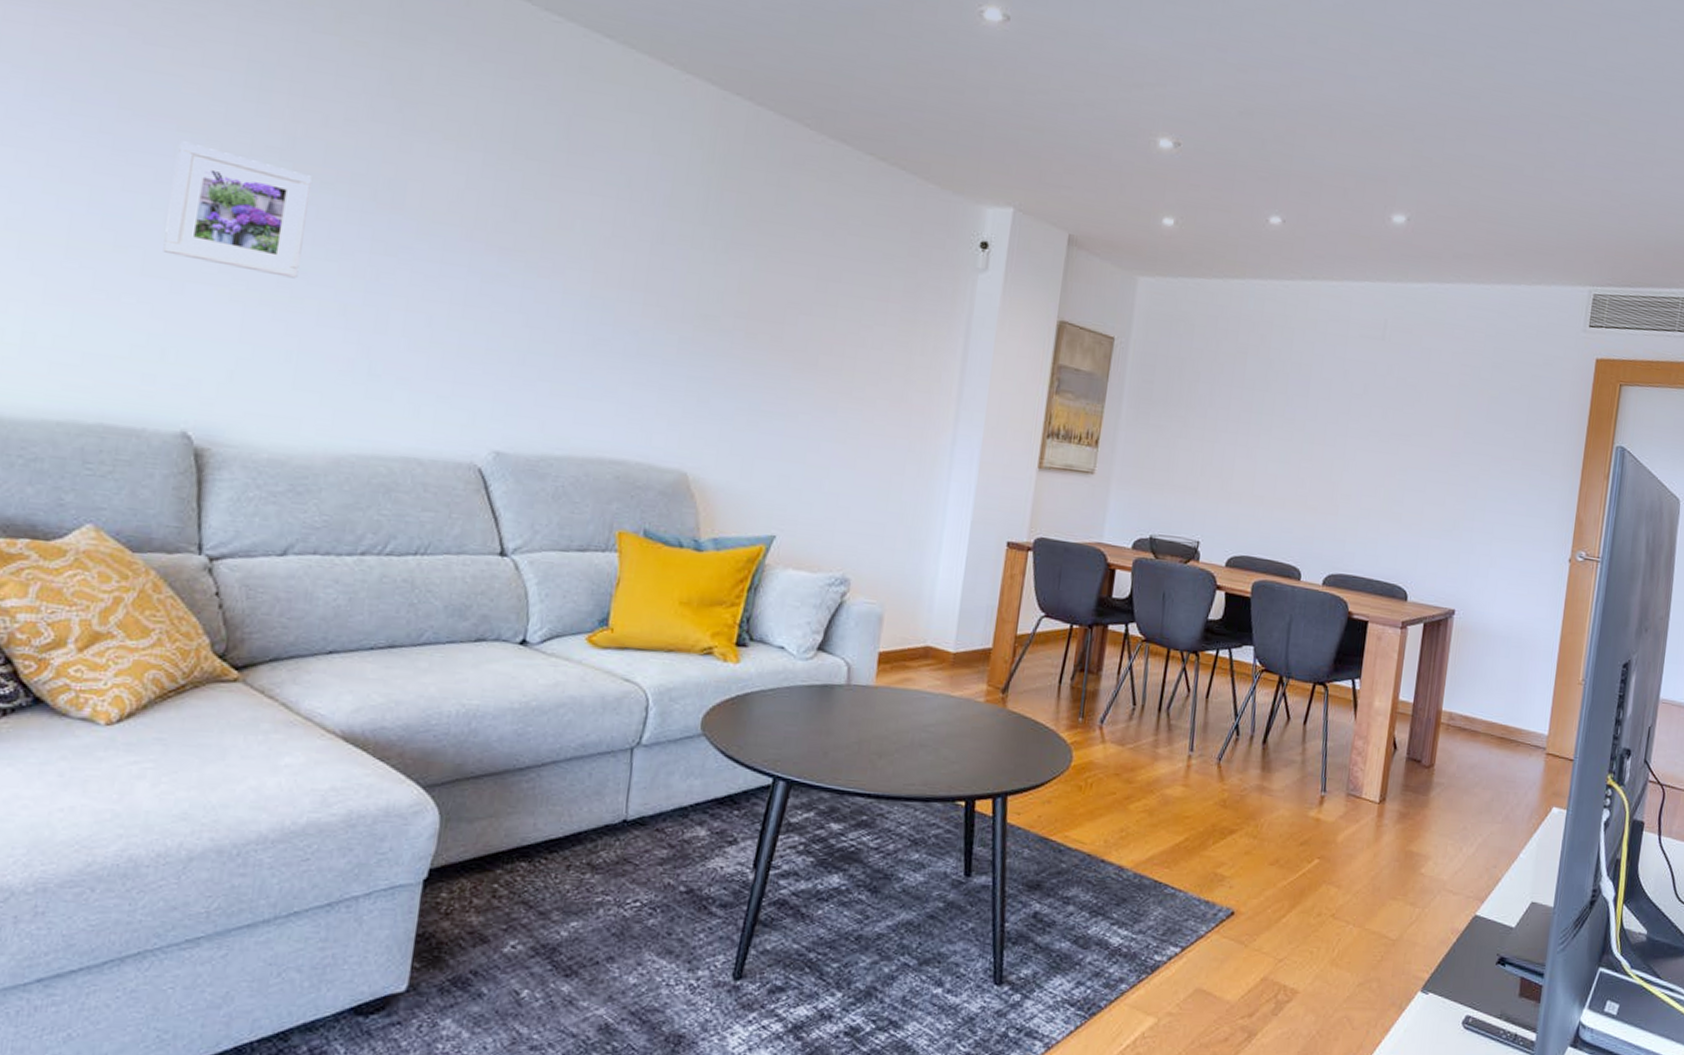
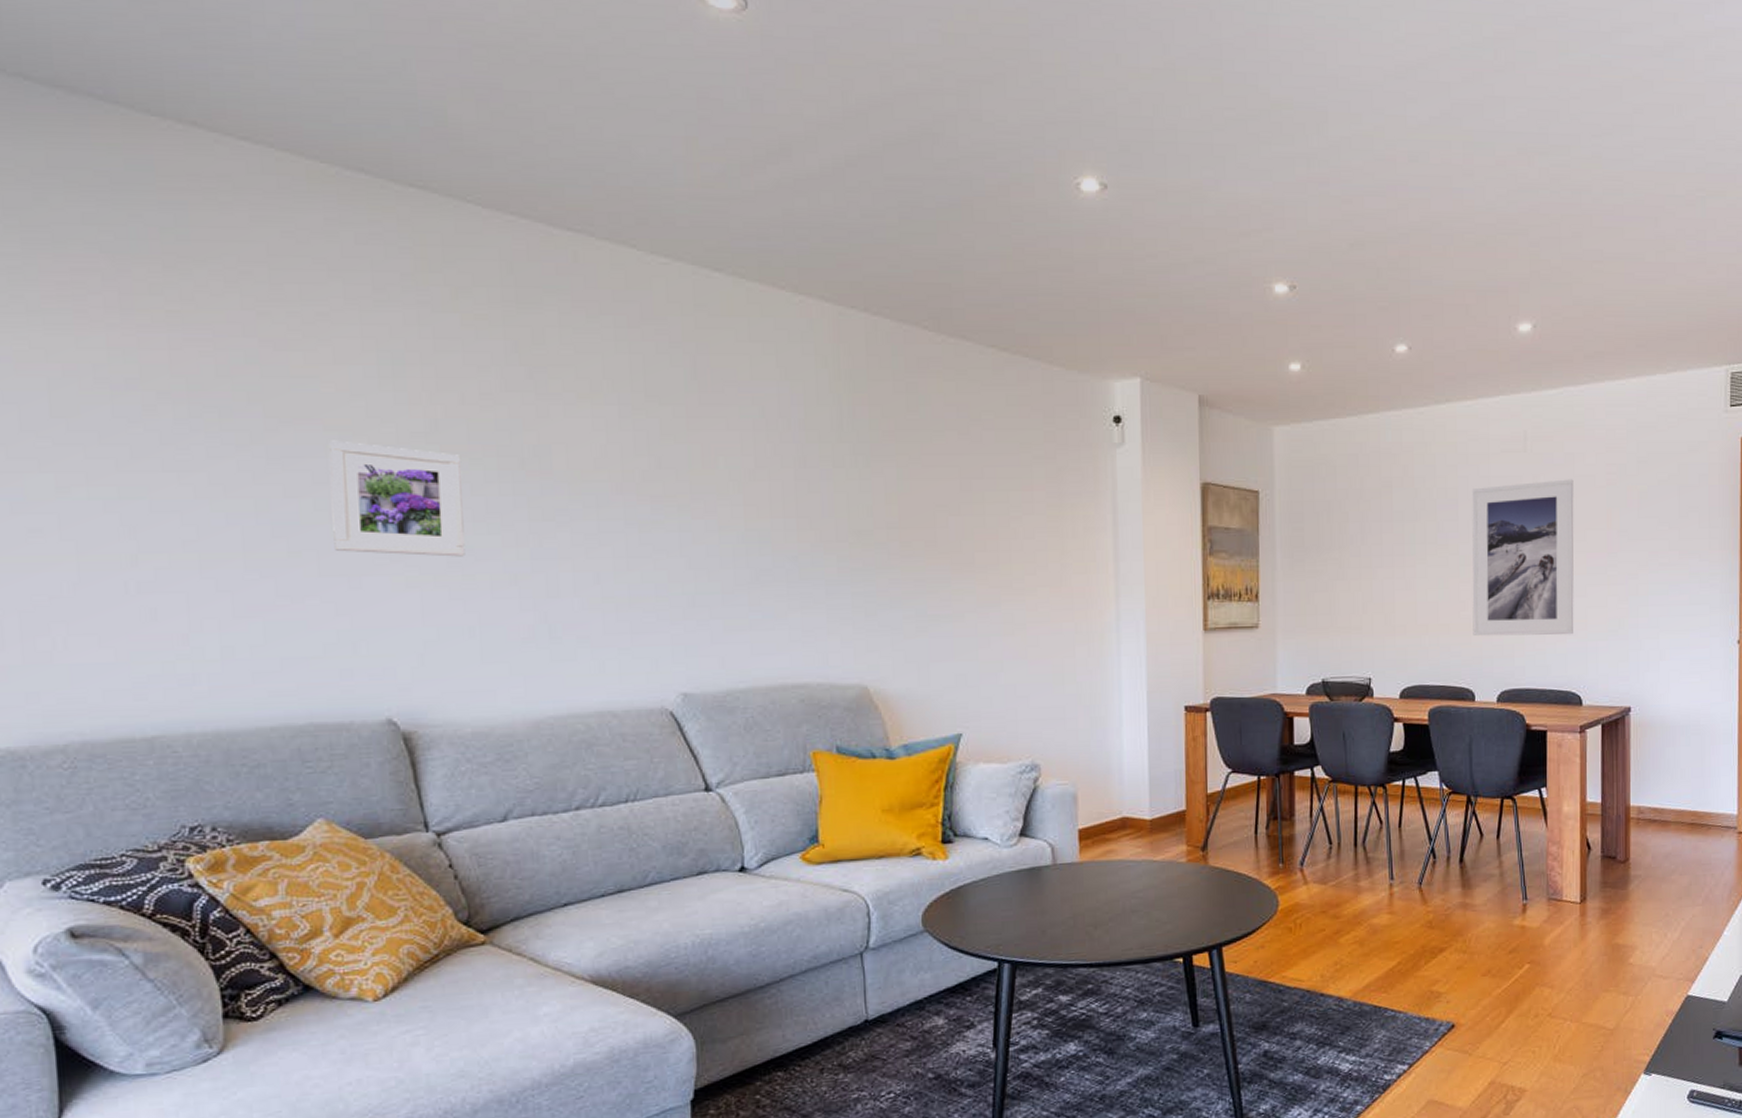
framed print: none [1307,368,1427,529] -> present [1472,479,1574,636]

